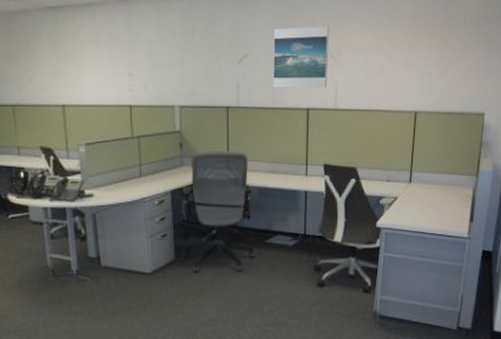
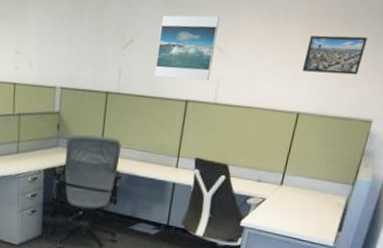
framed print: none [413,37,468,73] -> present [302,35,368,75]

